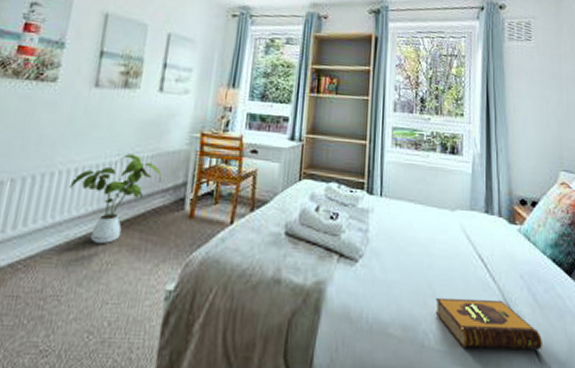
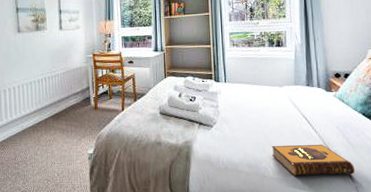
house plant: present [69,154,162,243] -> none [17,73,72,129]

